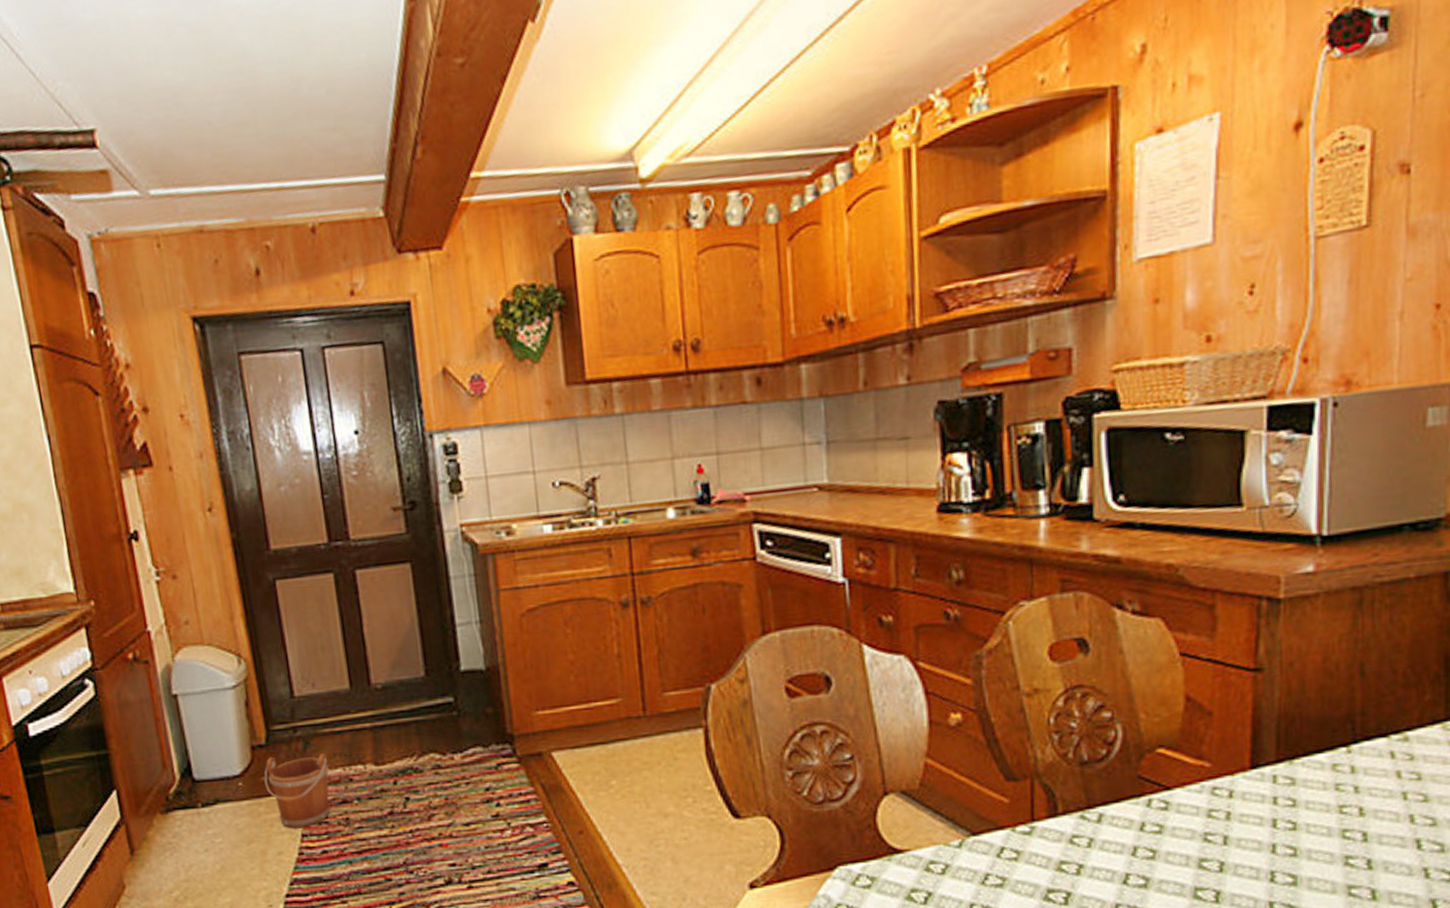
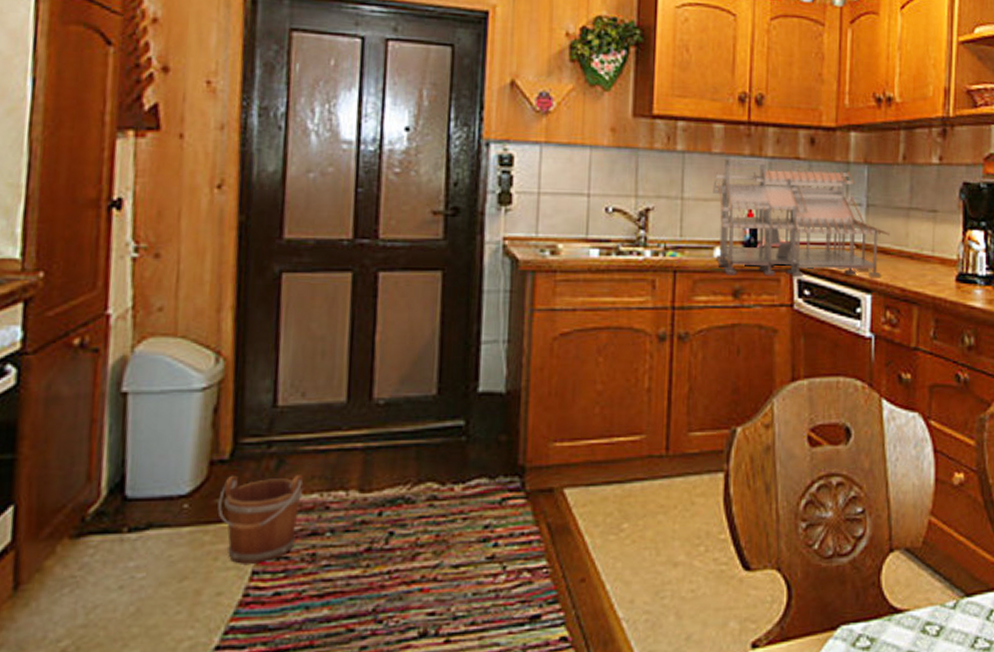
dish rack: none [657,408,856,536] -> present [713,160,890,278]

